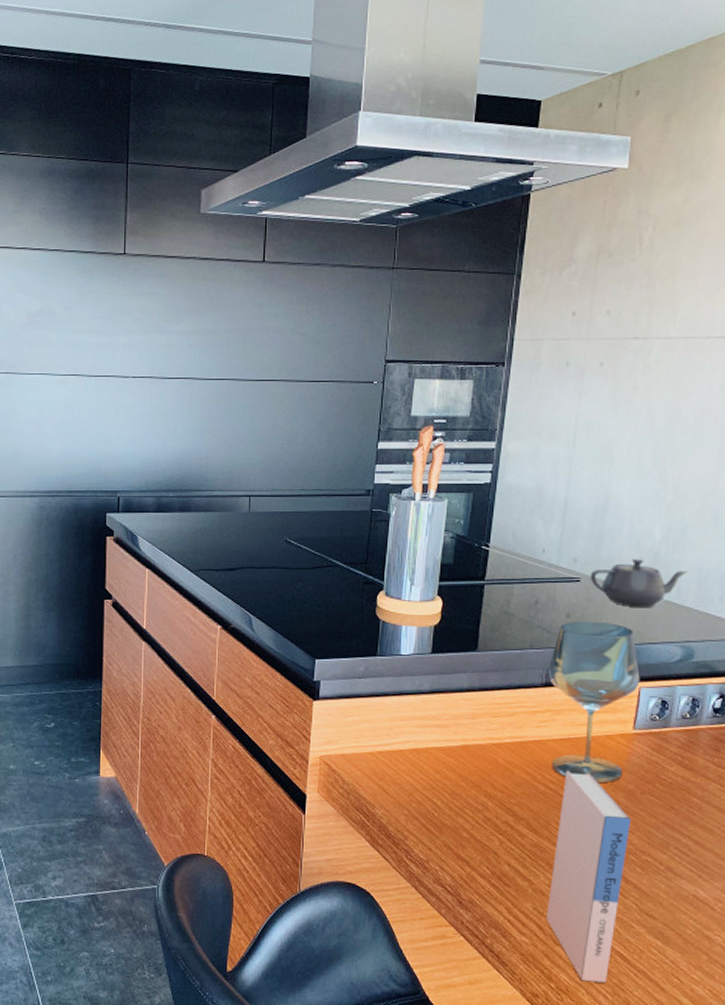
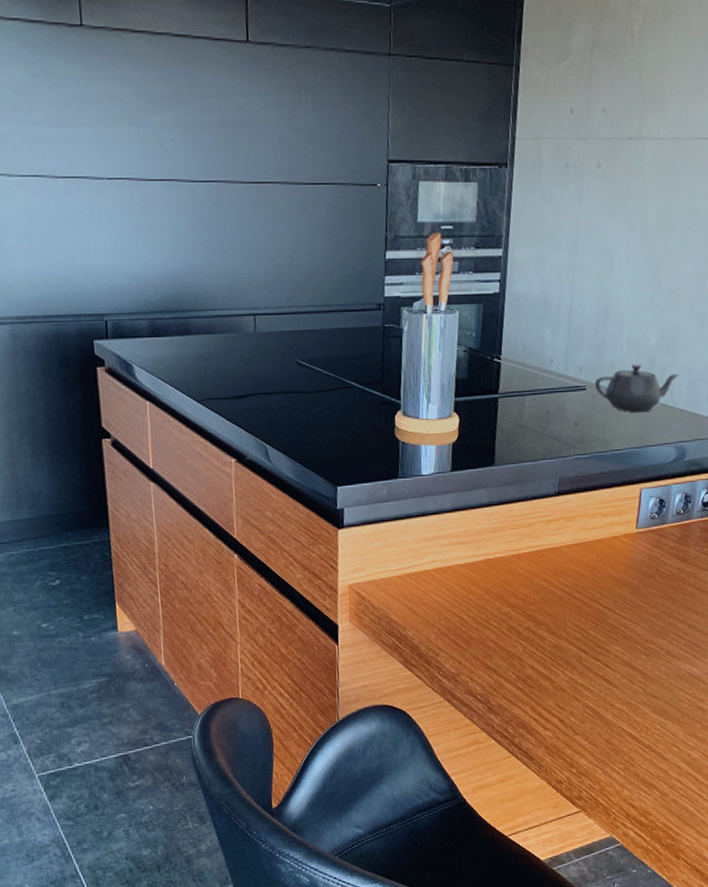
book: present [547,770,632,983] -> none [567,573,637,763]
wine glass: present [548,621,640,782] -> none [560,428,641,581]

